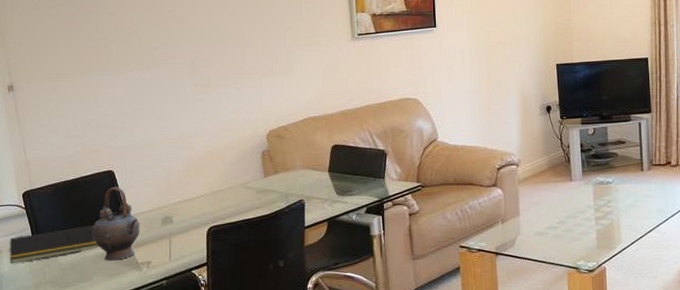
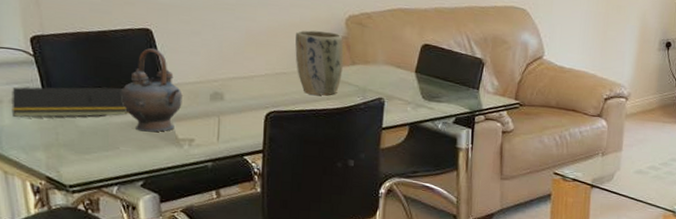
plant pot: none [227,148,268,206] -> present [295,30,344,96]

